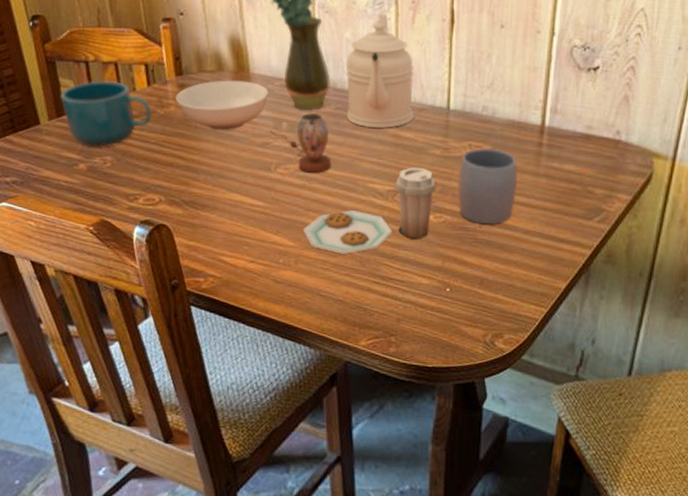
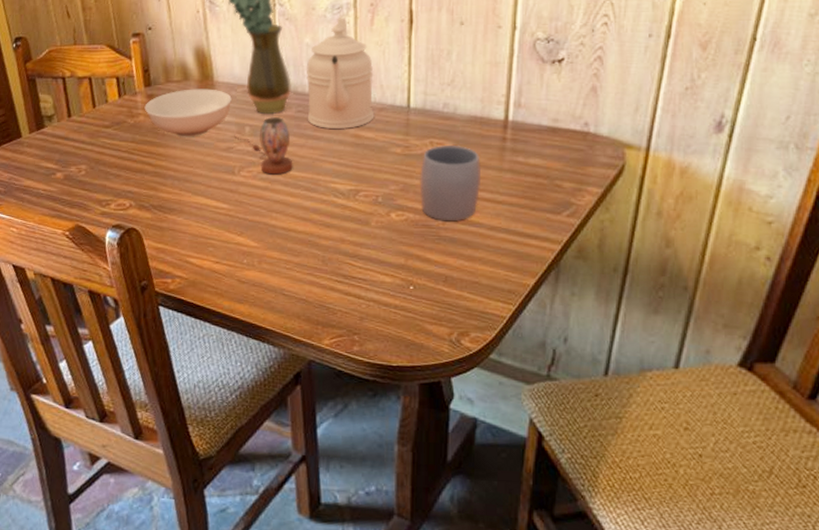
cup: present [60,80,152,146] -> none [40,95,123,156]
plate: present [302,167,437,254] -> none [265,166,398,254]

